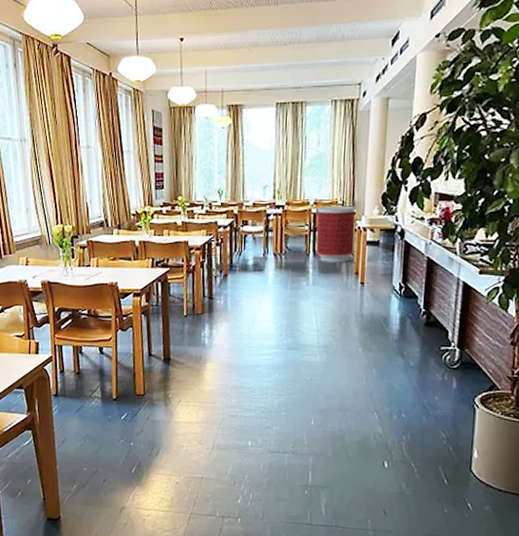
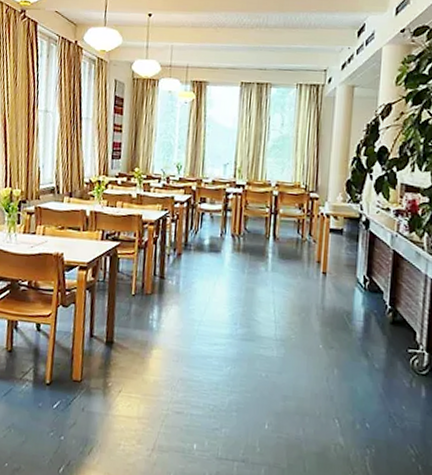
trash can: present [316,205,356,263] -> none [276,189,319,250]

